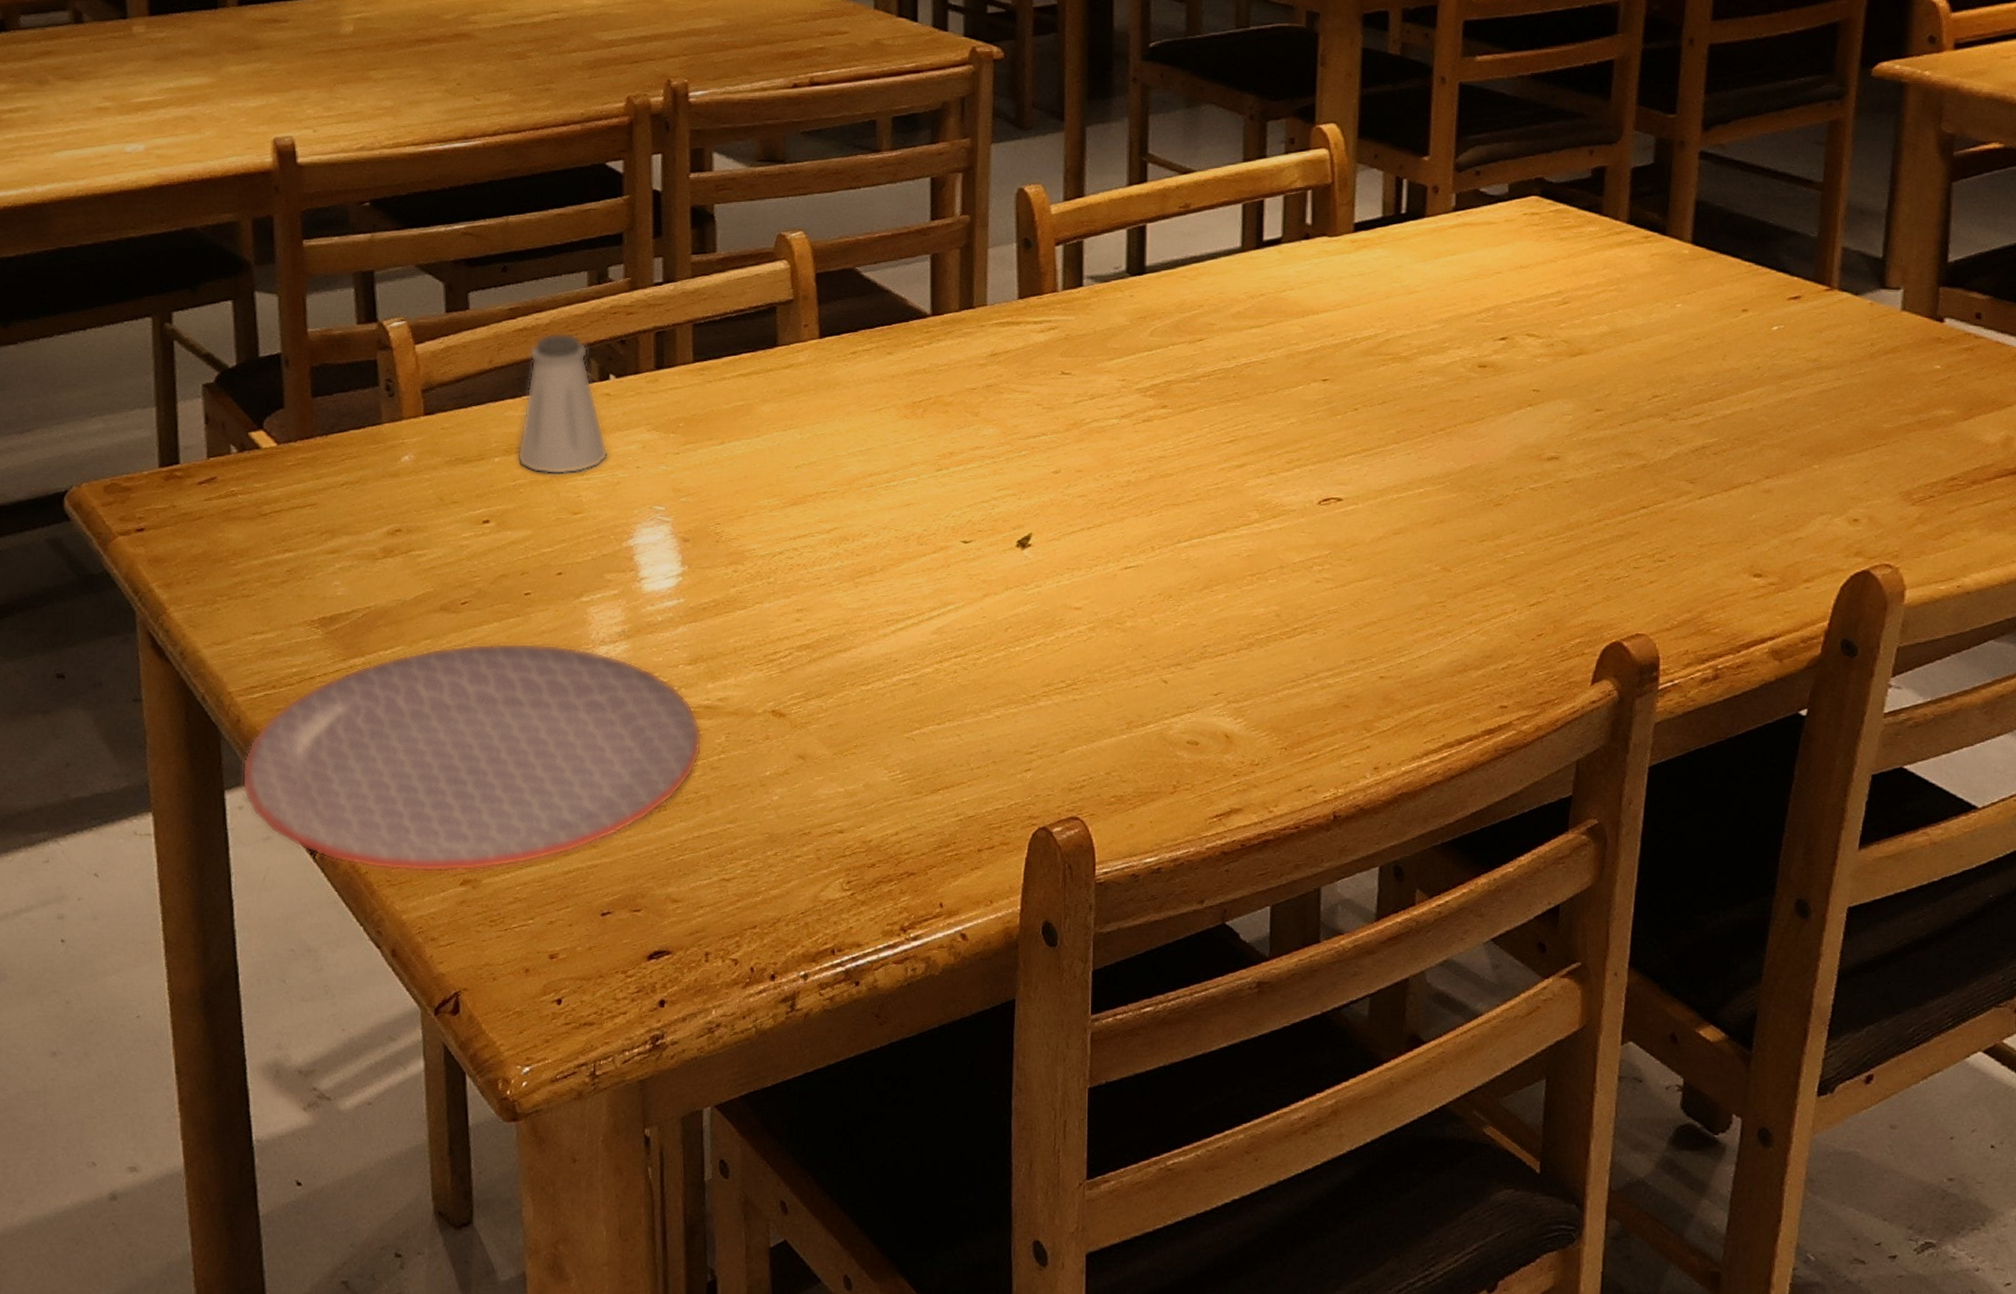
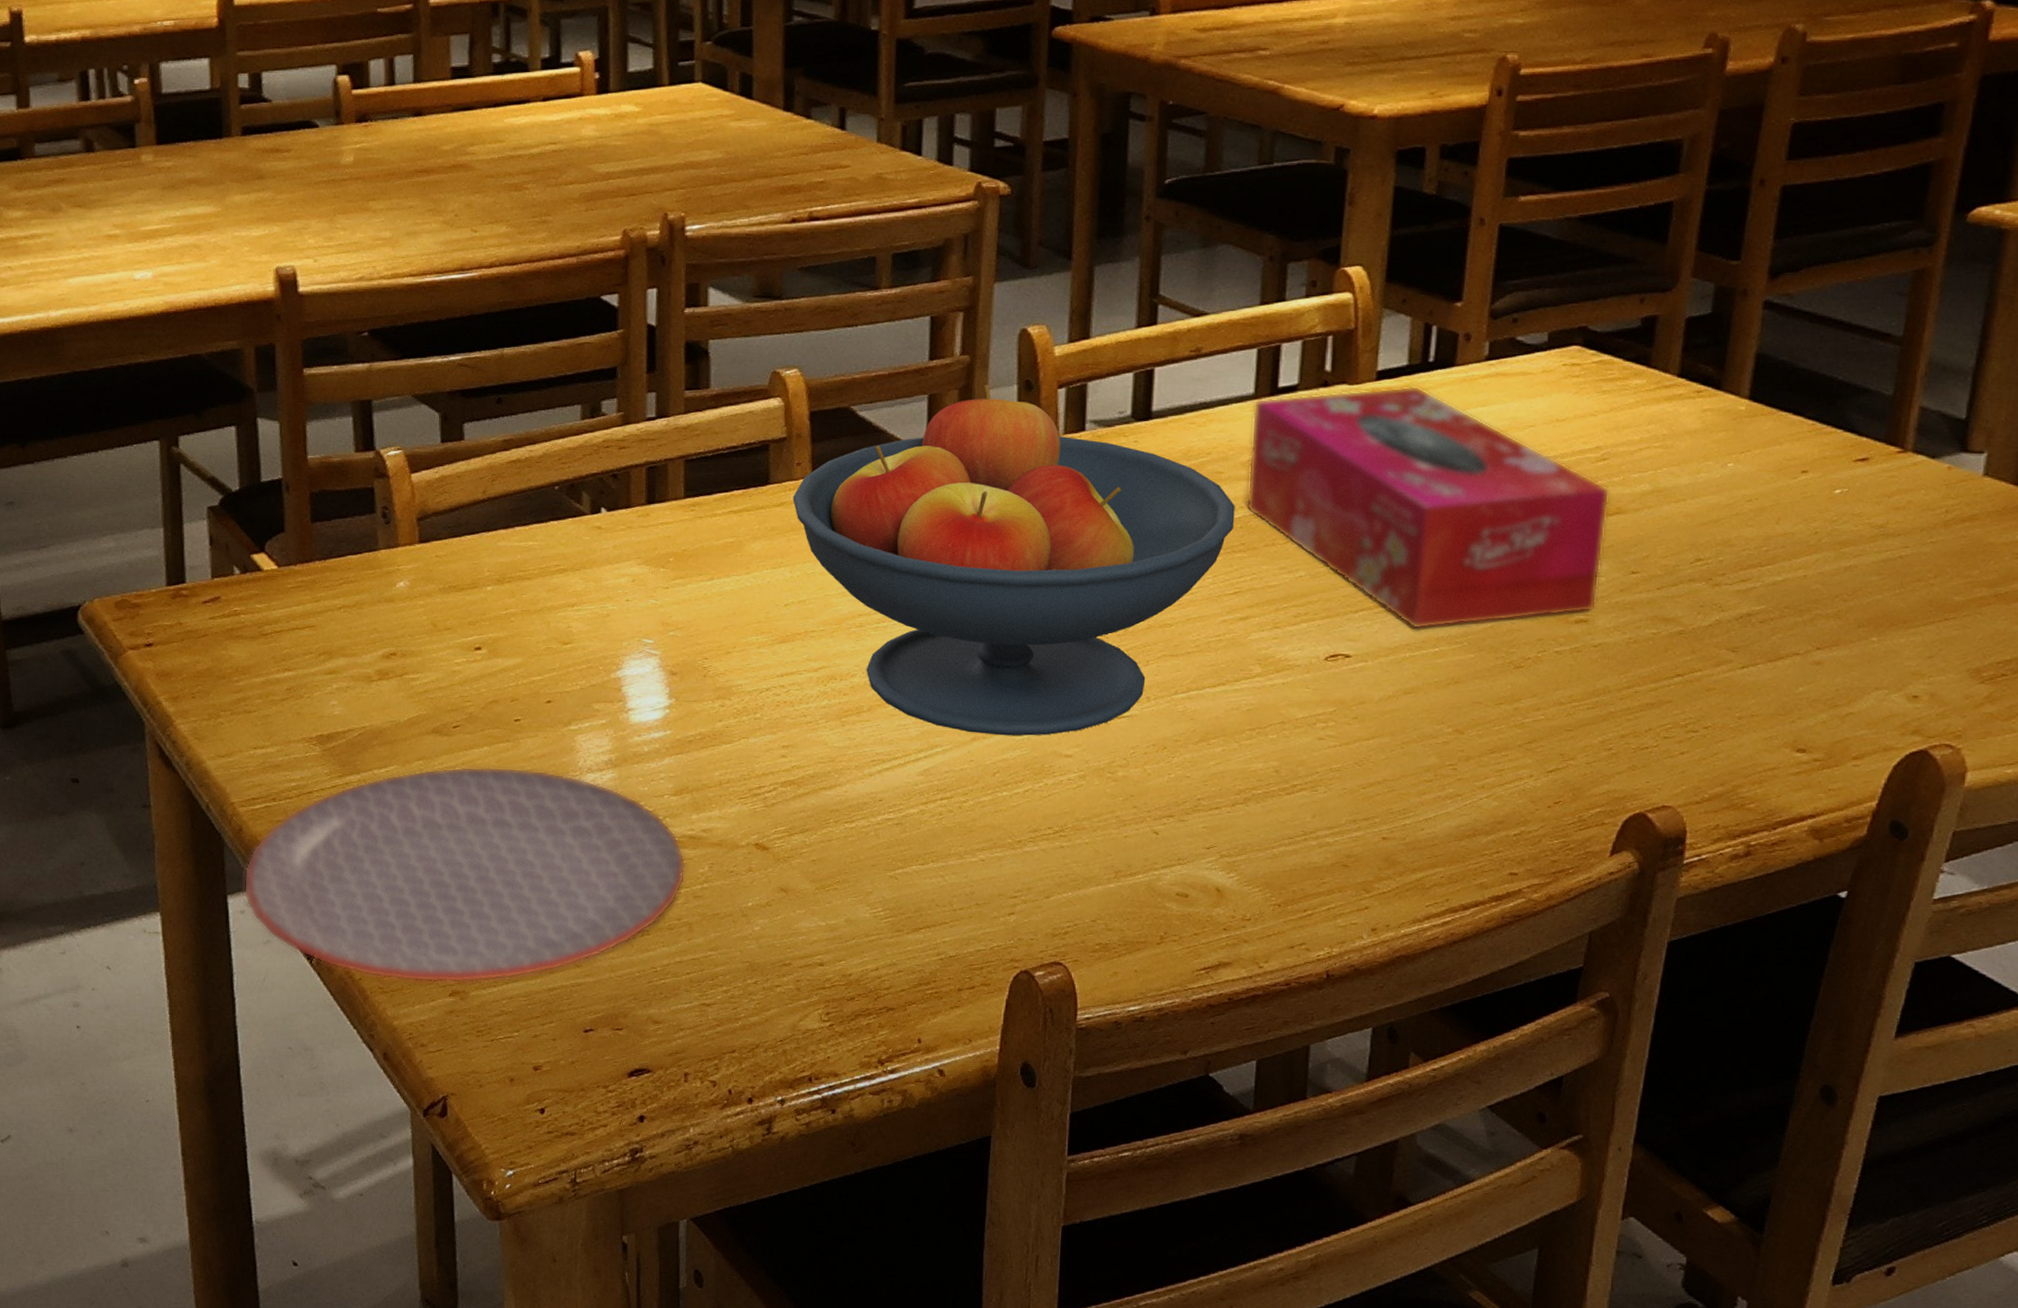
saltshaker: present [517,332,609,475] -> none [509,465,599,605]
fruit bowl: none [801,243,1228,591] -> present [793,384,1235,736]
tissue box: none [1238,236,1572,472] -> present [1246,385,1610,630]

